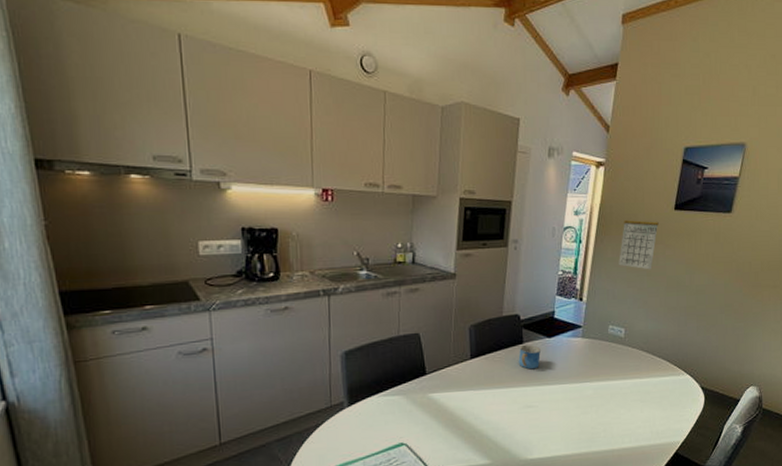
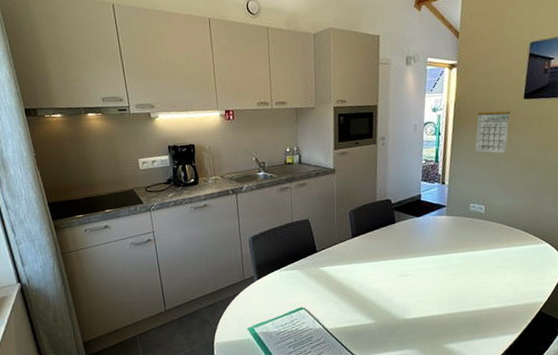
mug: present [518,344,541,370] -> none [392,223,411,245]

